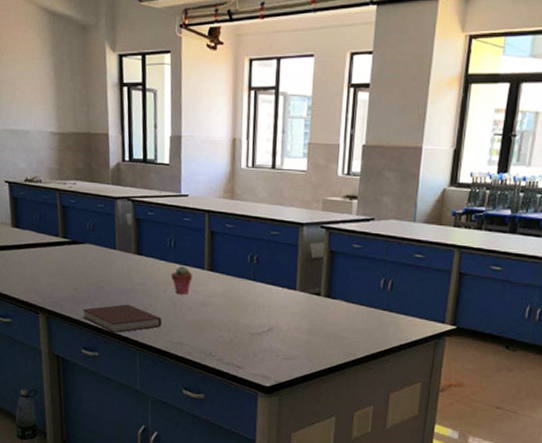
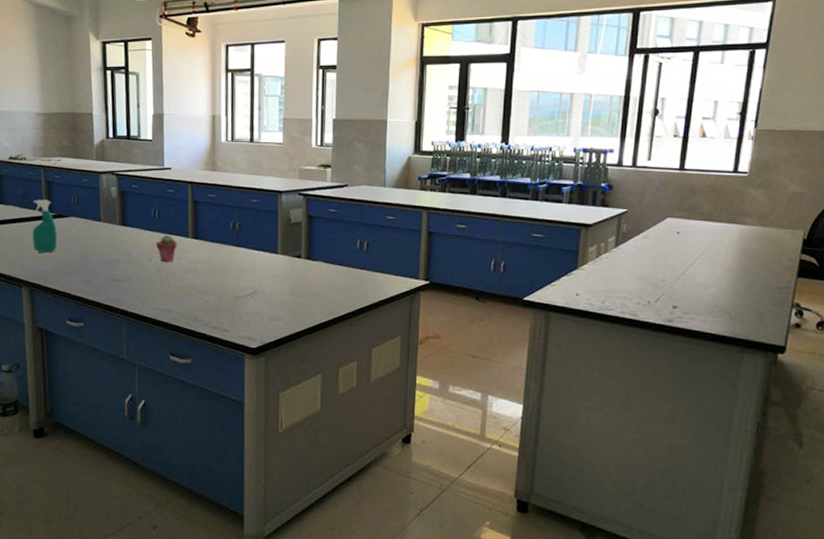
spray bottle: none [48,224,73,279] -> present [32,199,57,252]
notebook: present [82,304,161,333] -> none [67,274,147,303]

